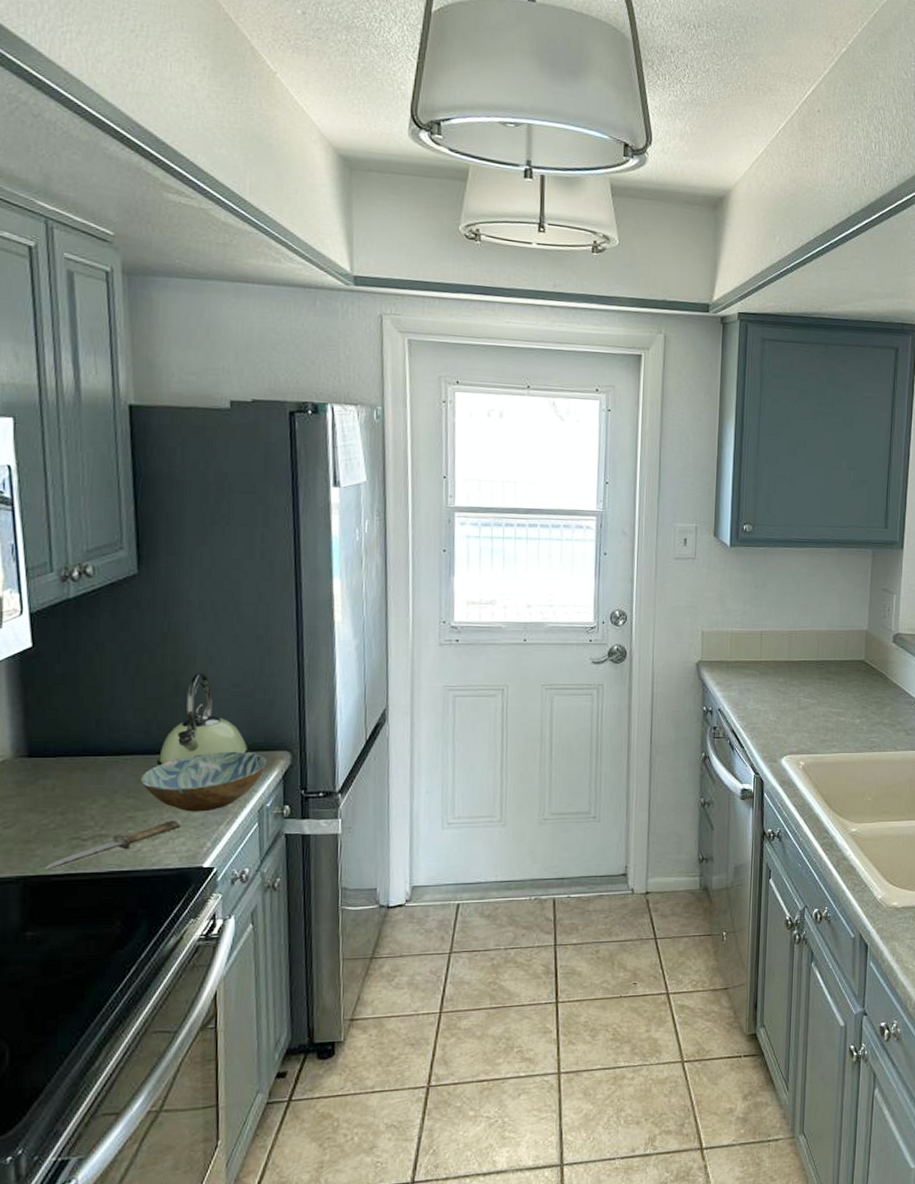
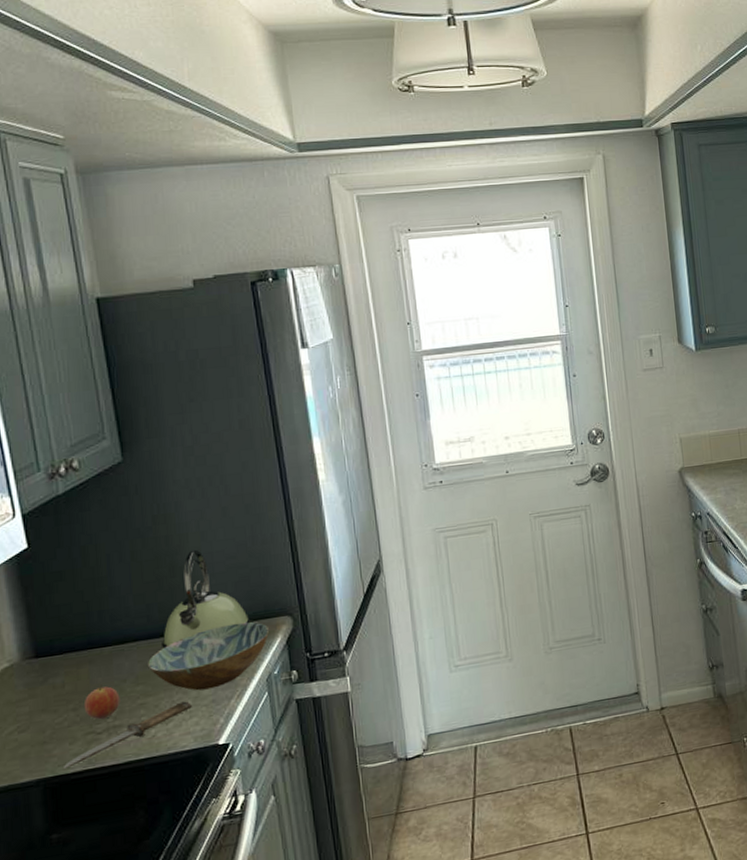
fruit: none [71,792,109,827] -> present [83,684,120,720]

